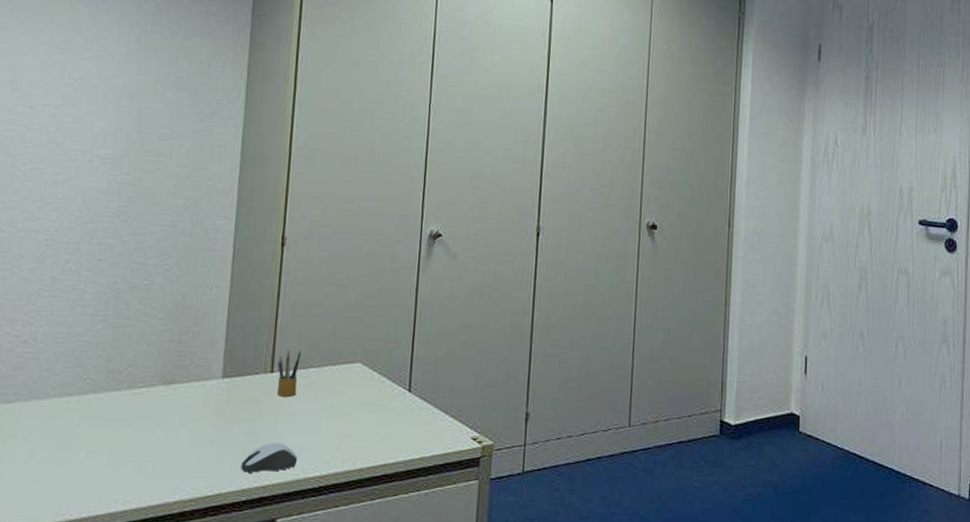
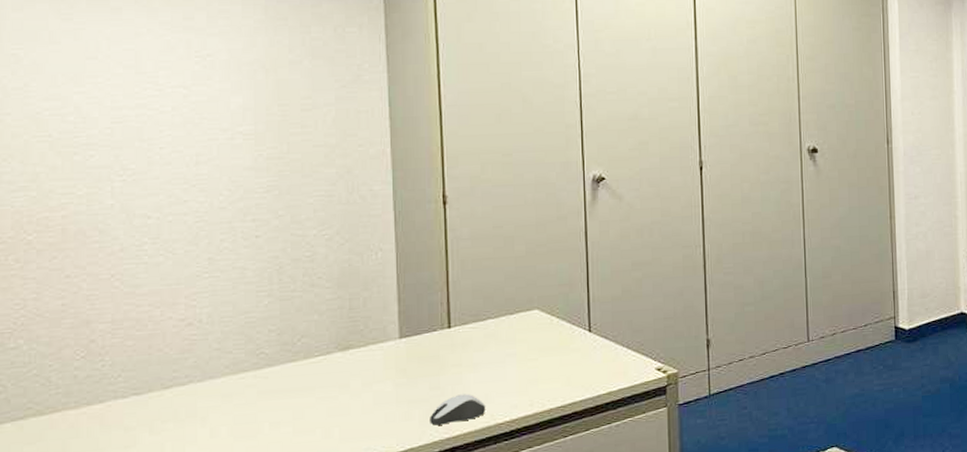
pencil box: present [277,350,301,398] -> none [454,304,477,351]

